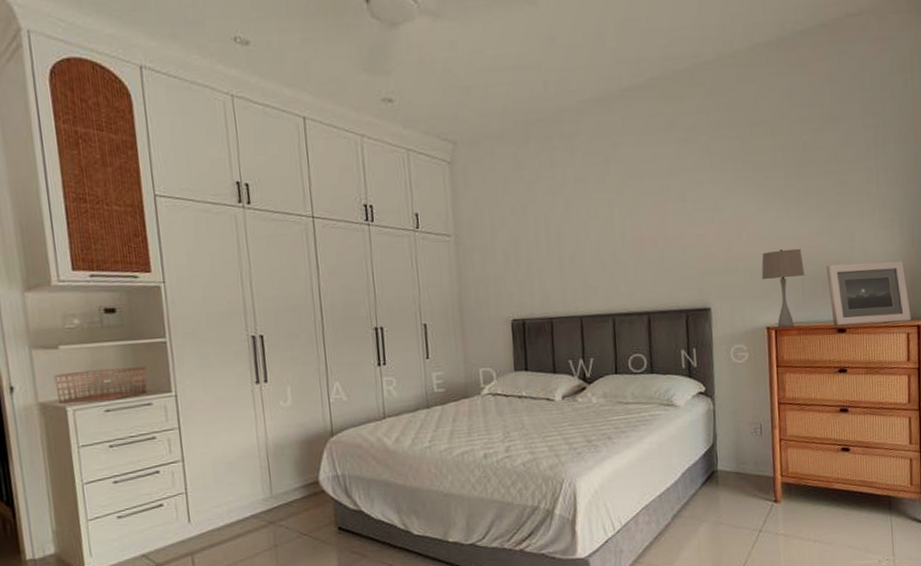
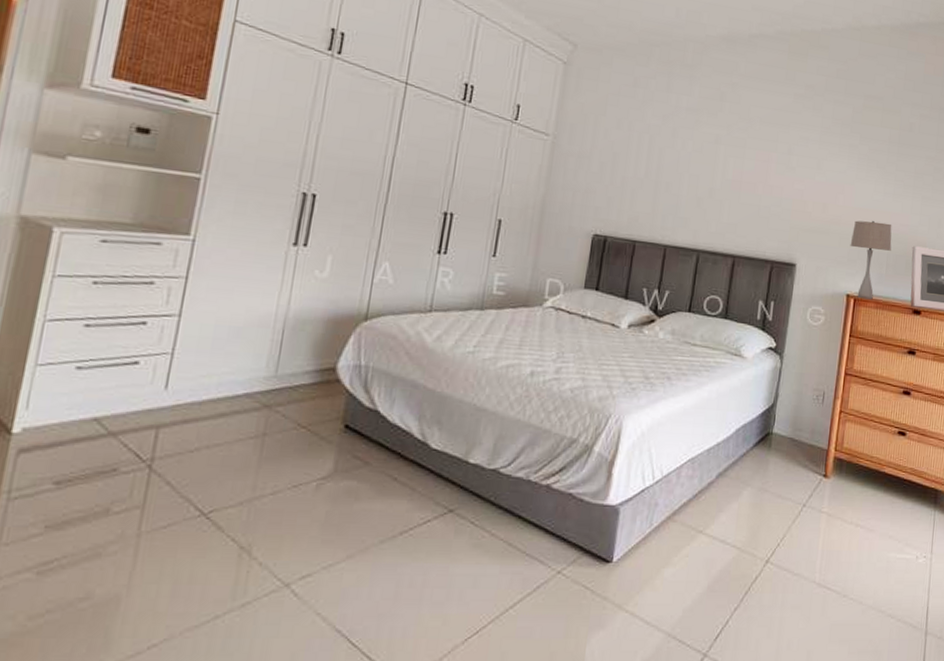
basket: present [54,366,147,404] -> none [46,187,167,231]

